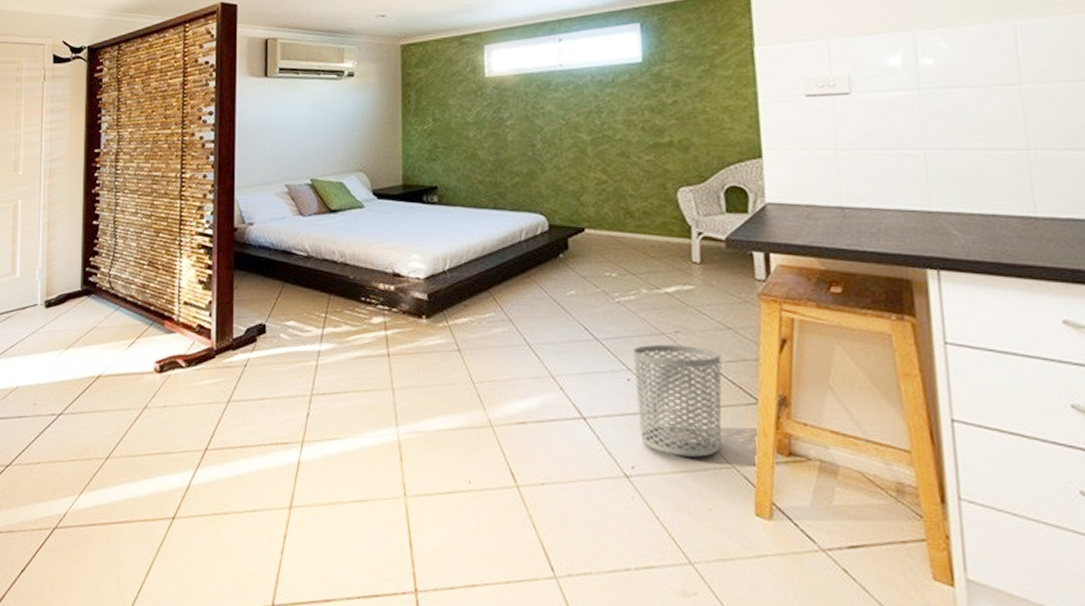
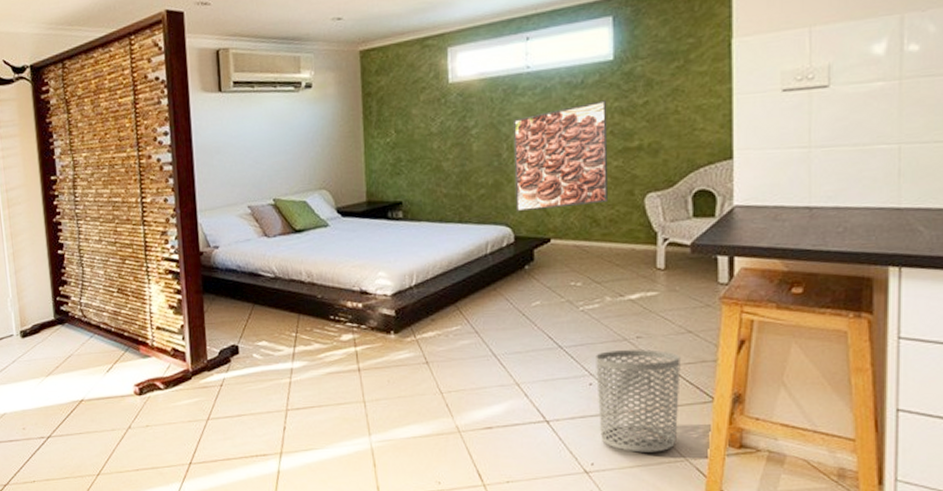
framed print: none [547,98,641,201] -> present [513,100,608,212]

